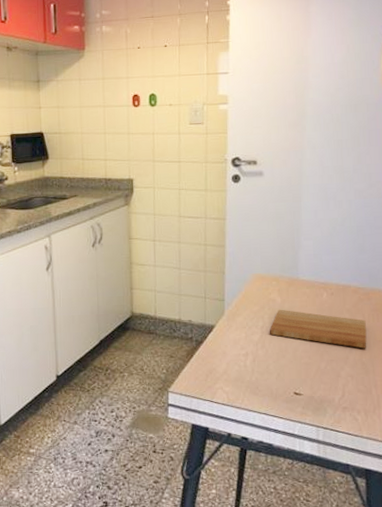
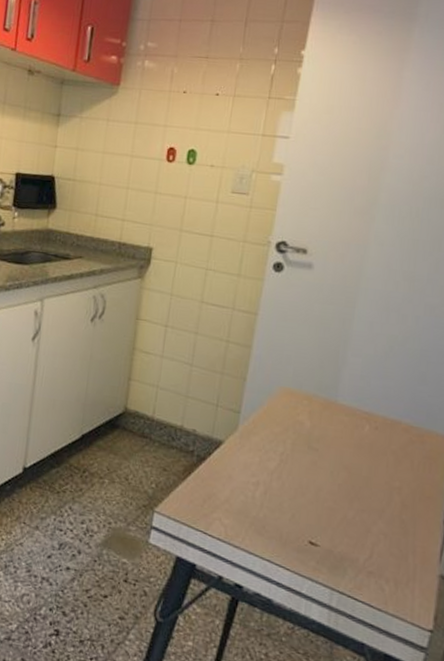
cutting board: present [270,309,367,349] -> none [290,435,414,504]

